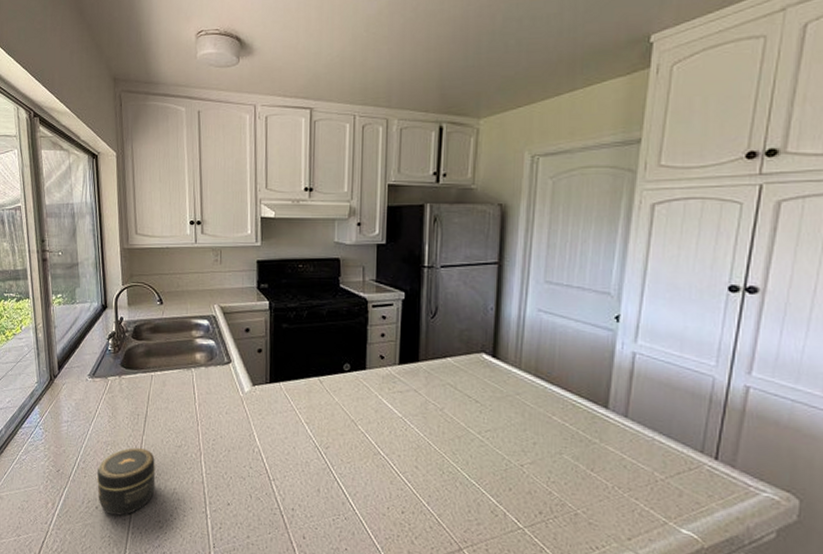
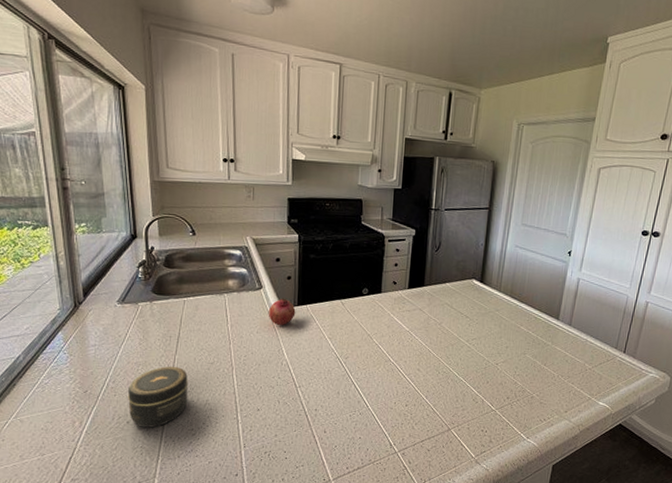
fruit: none [237,374,268,407] -> present [268,298,296,326]

